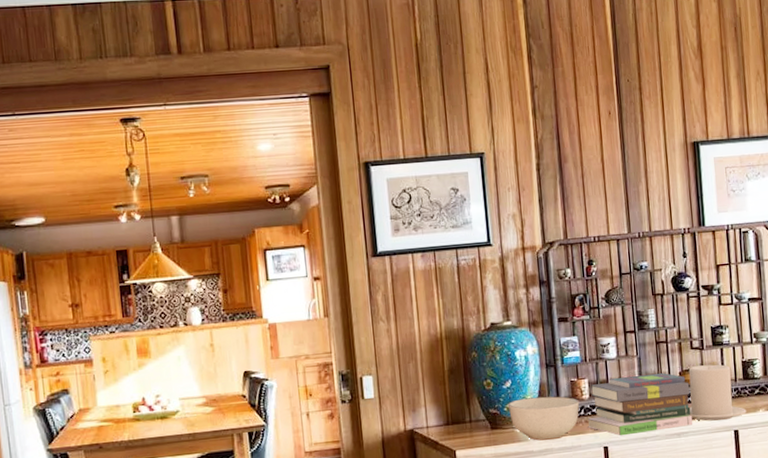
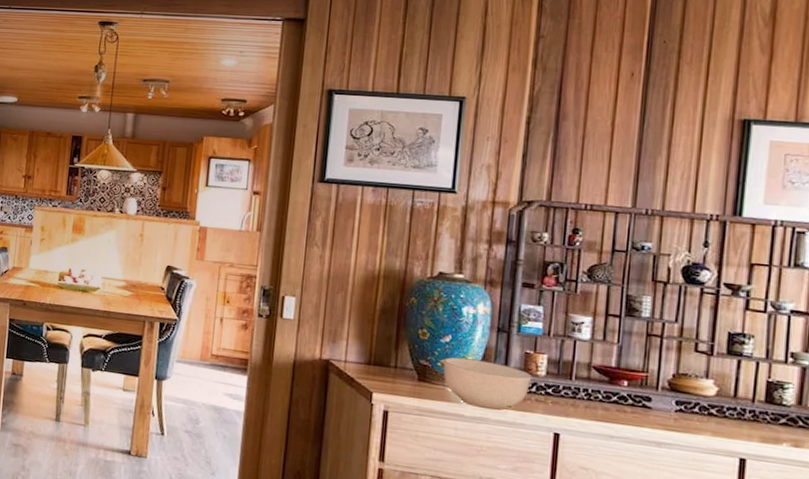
books: present [587,372,693,436] -> none [538,361,685,438]
candle: present [688,364,746,422] -> none [677,371,762,444]

